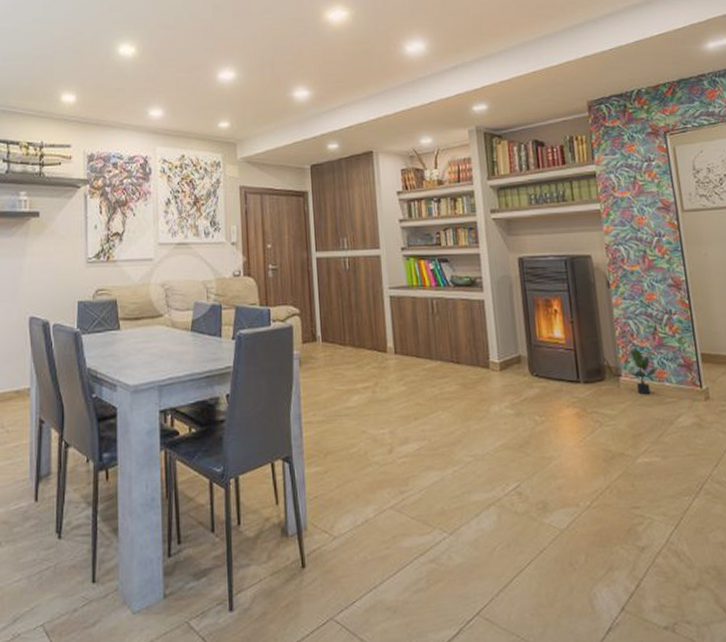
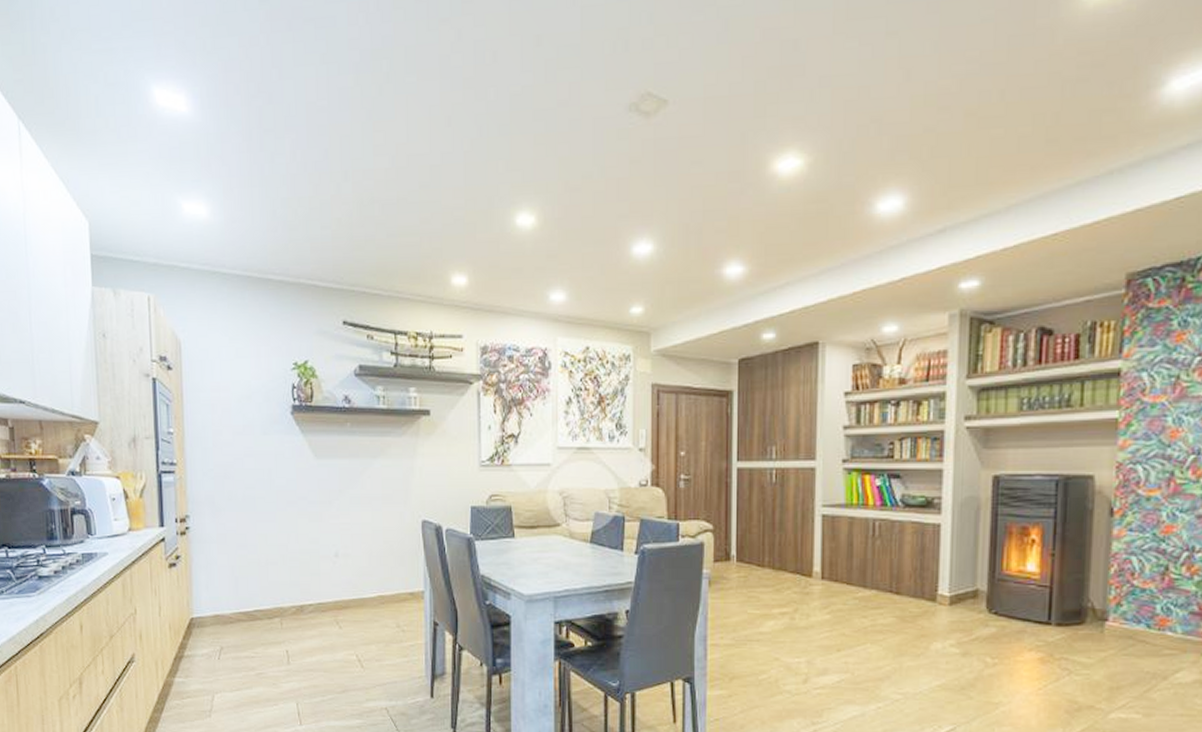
potted plant: present [629,348,656,395] -> none [1120,589,1158,645]

